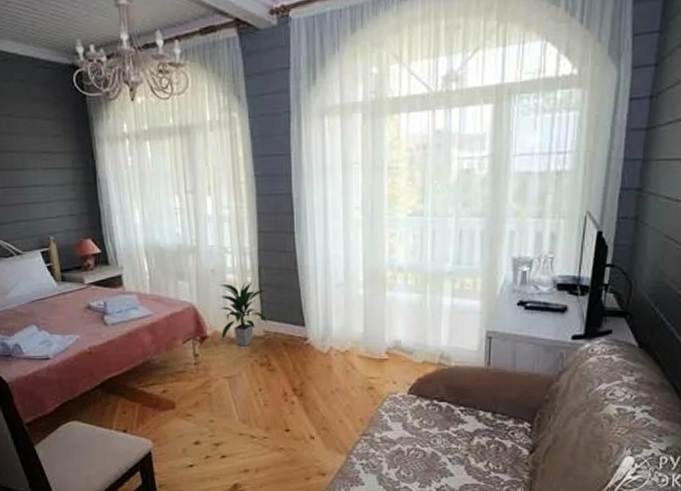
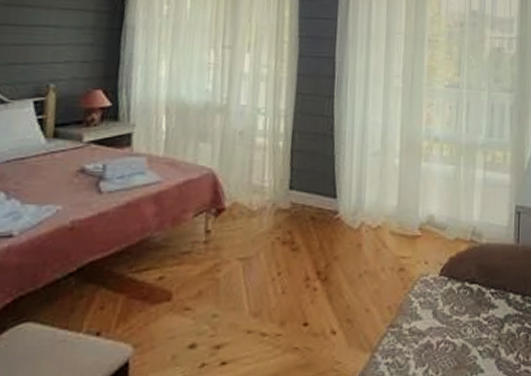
indoor plant: present [219,281,267,347] -> none [241,146,300,221]

